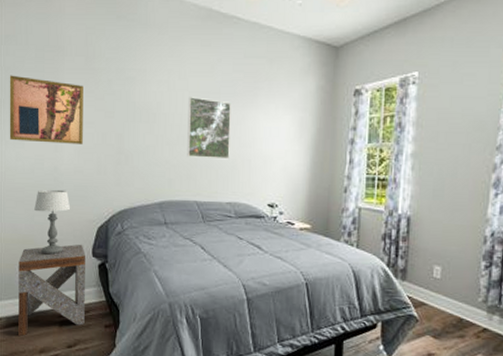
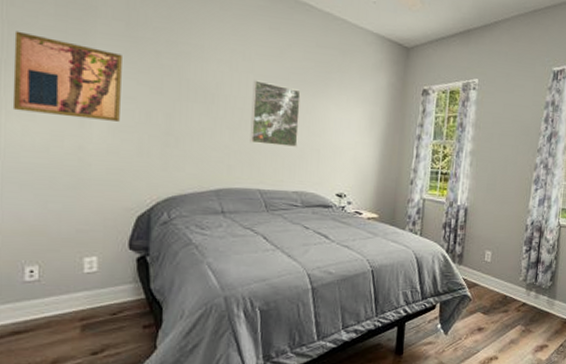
side table: present [18,244,85,337] -> none [20,235,119,348]
table lamp: present [34,189,71,255] -> none [48,171,101,248]

